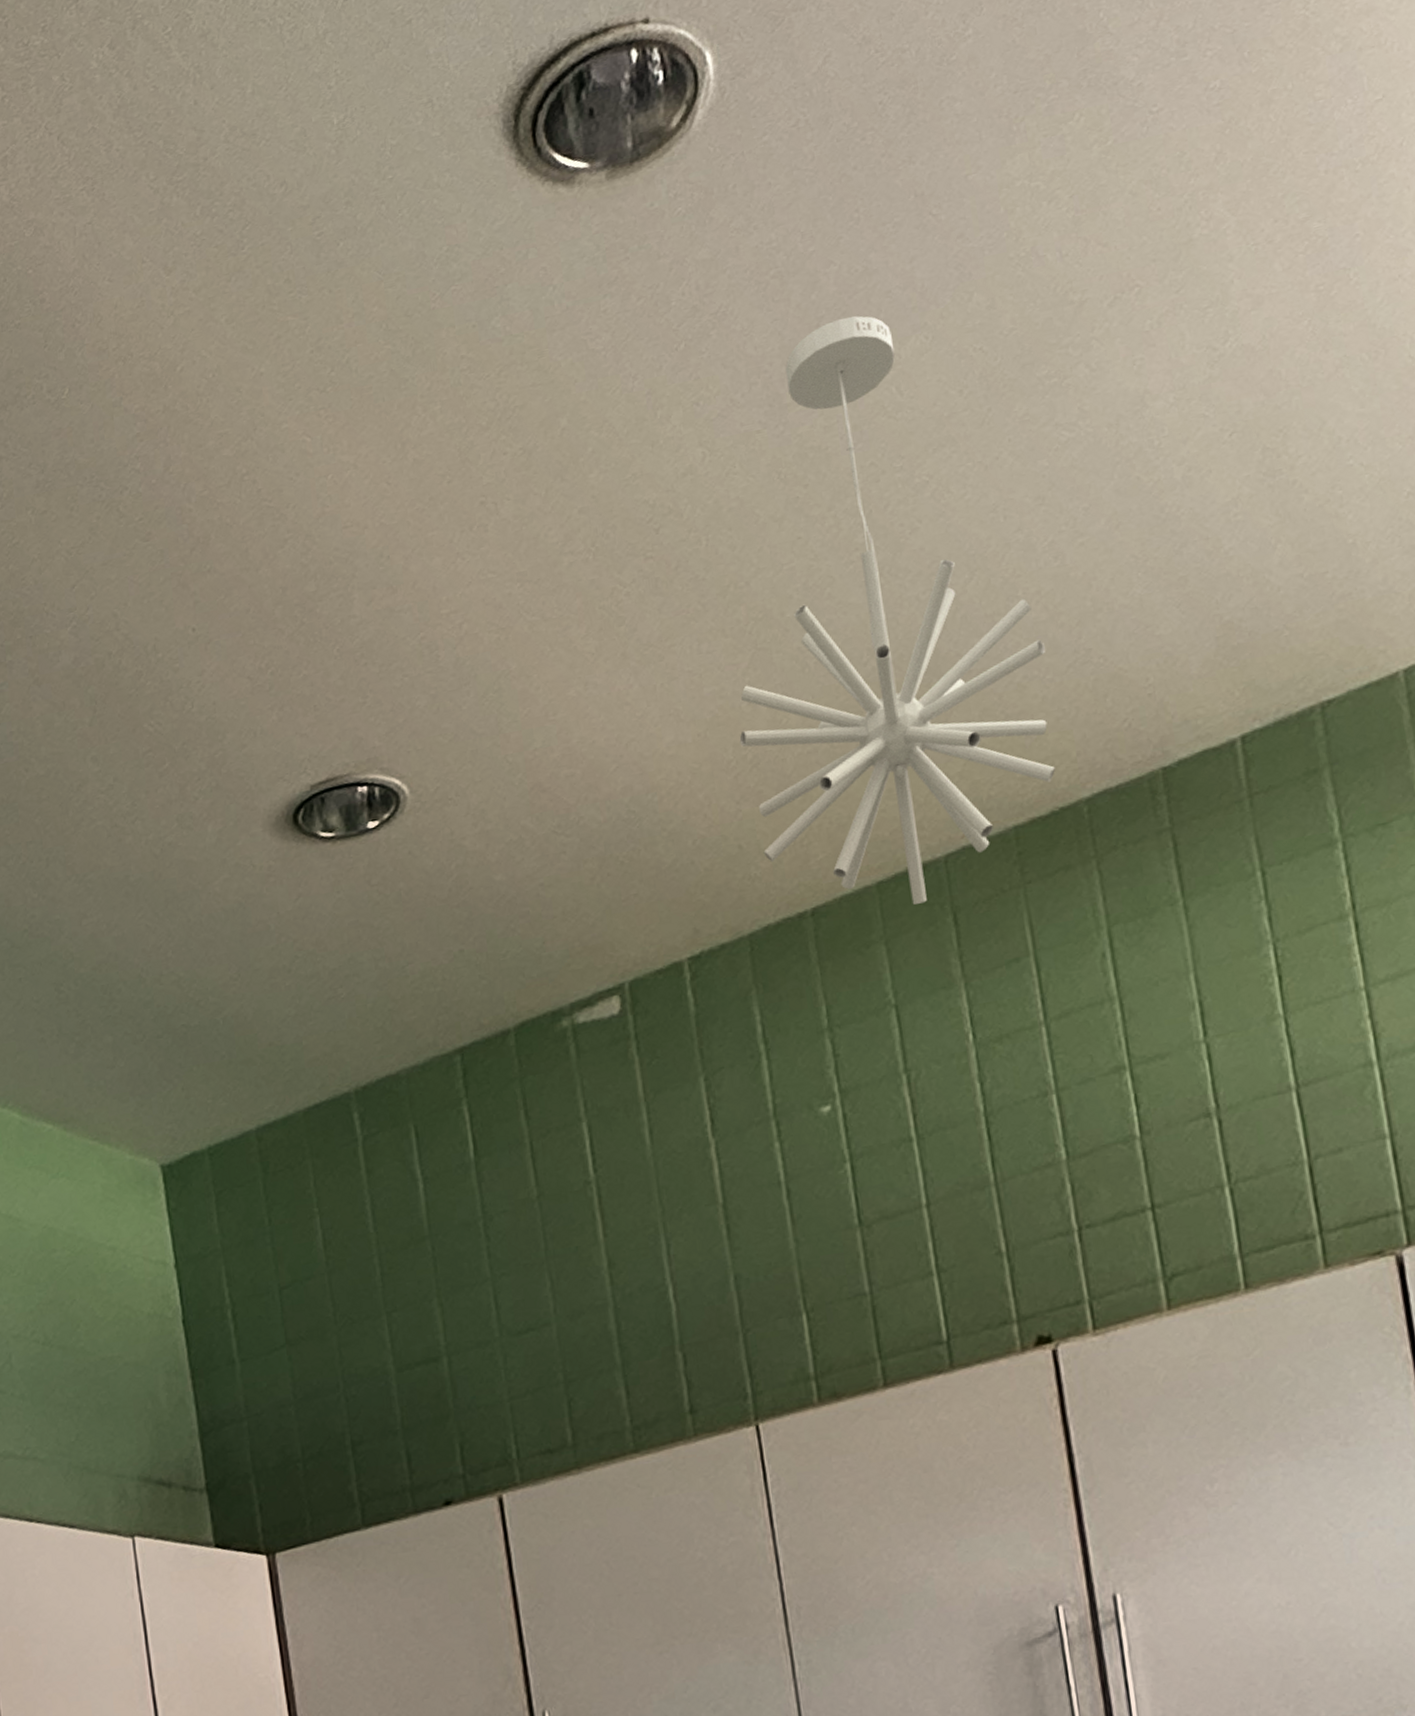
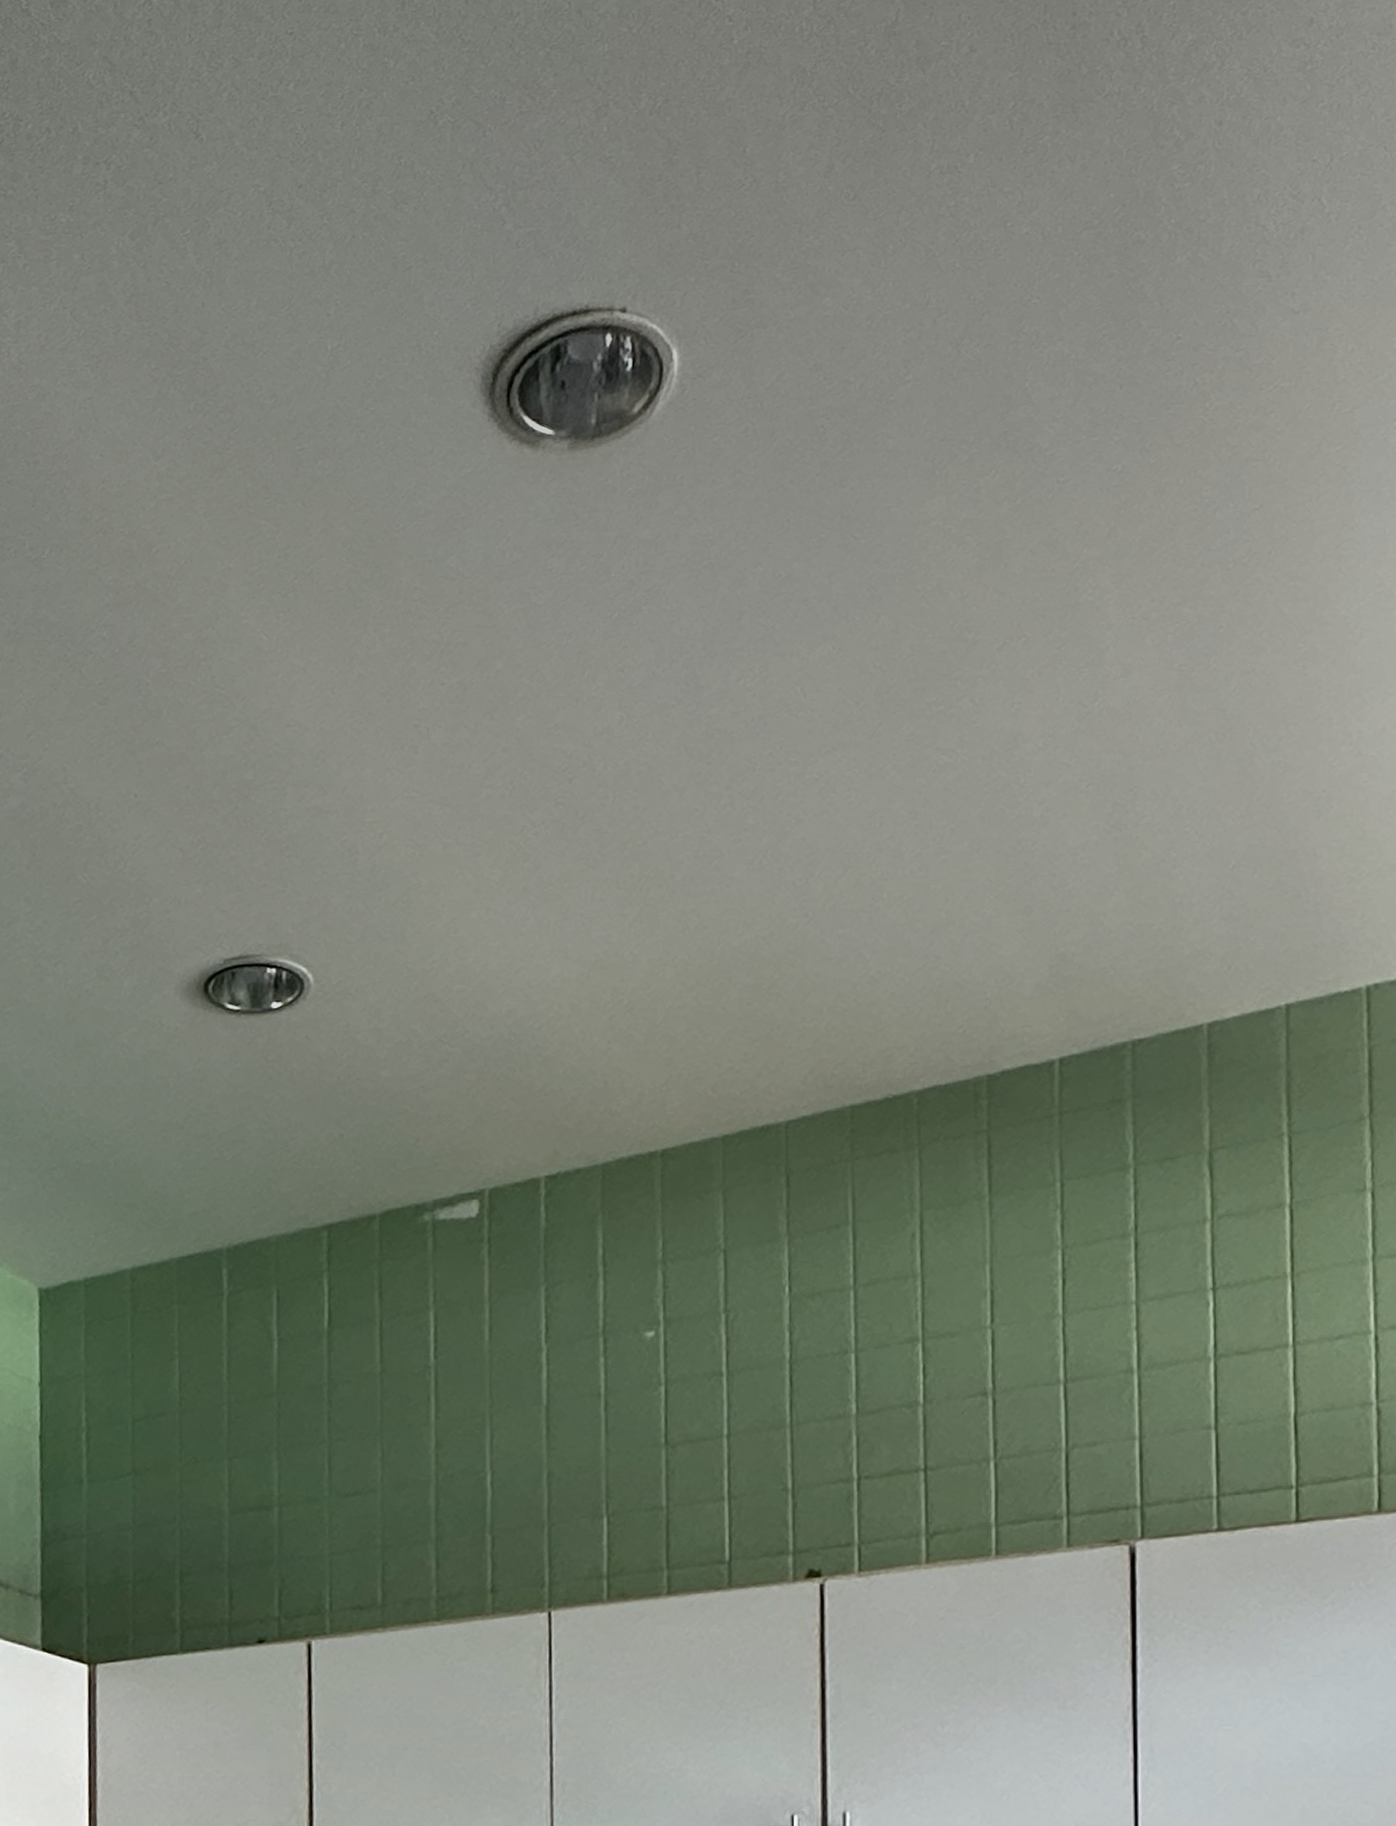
pendant light: present [739,315,1055,905] -> none [618,616,901,1161]

